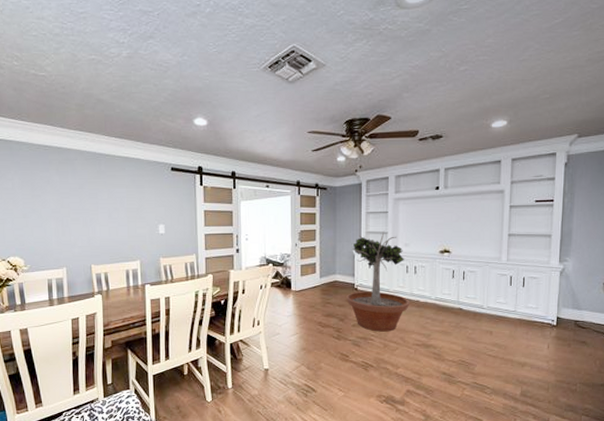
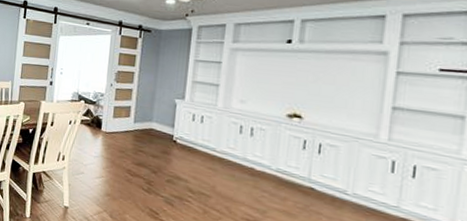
potted tree: present [345,230,410,332] -> none [161,82,242,197]

